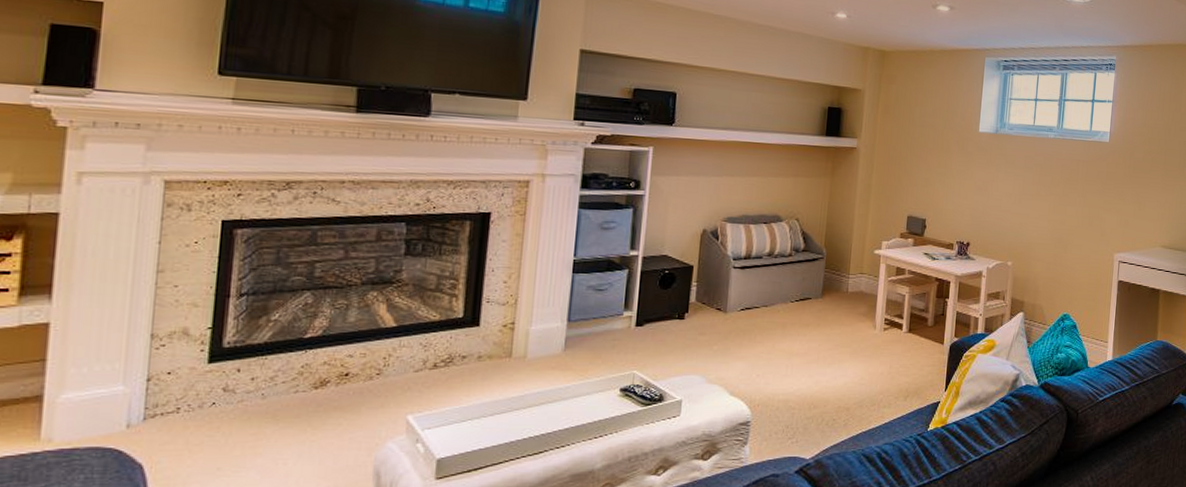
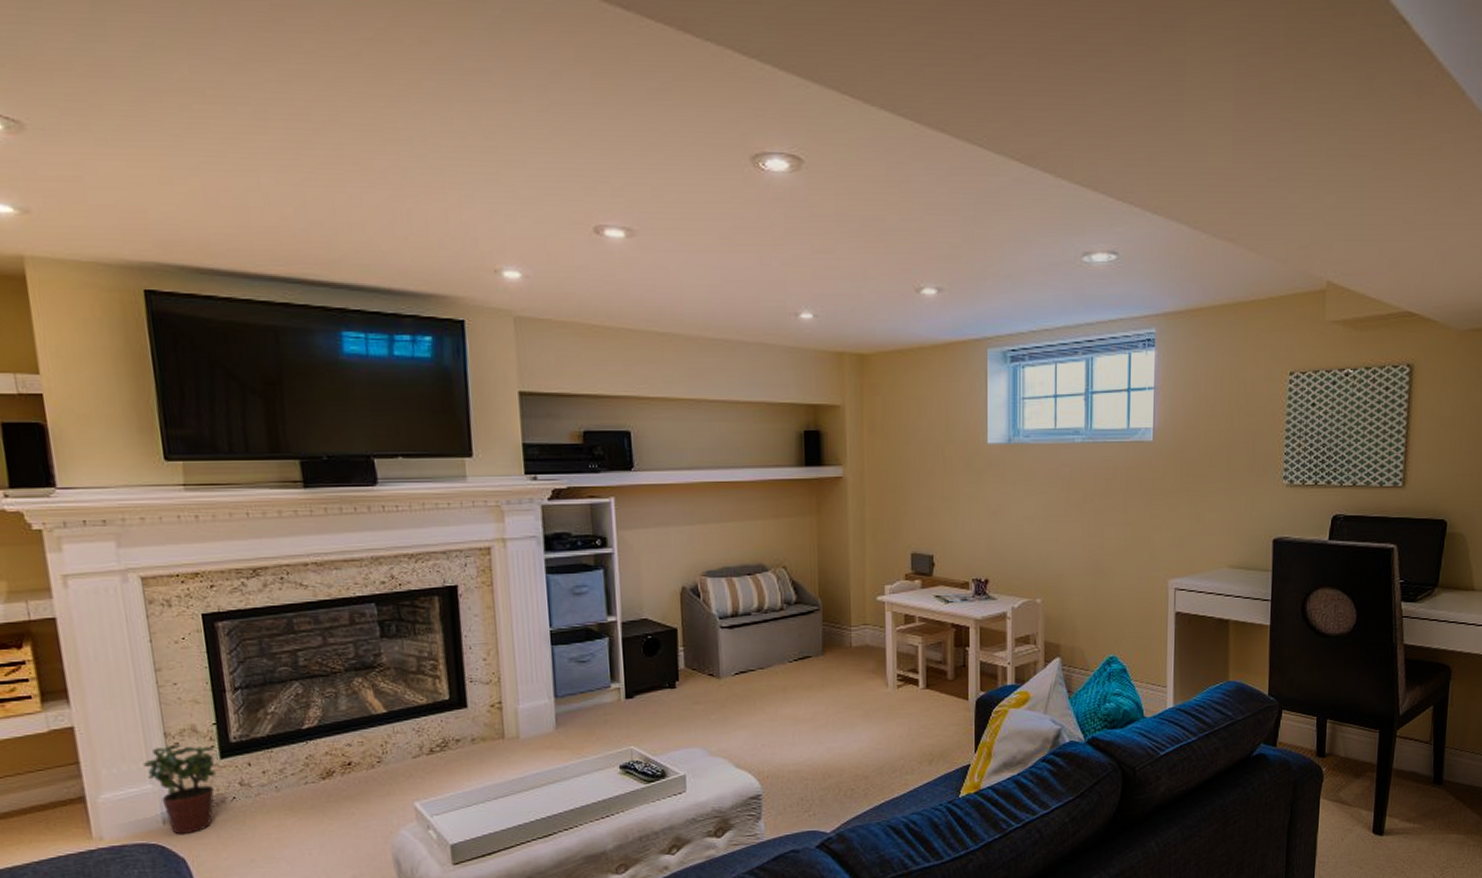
potted plant: none [119,346,207,440] -> present [143,744,221,835]

